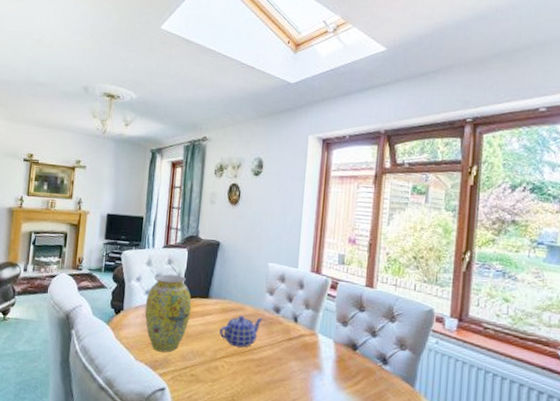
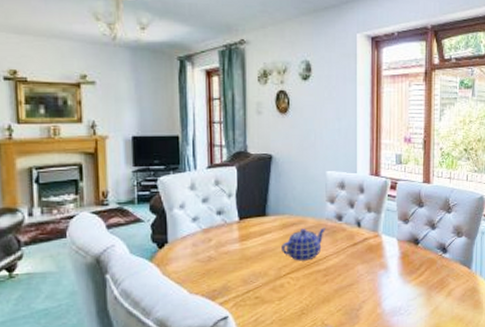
vase: present [144,274,192,353] -> none [193,196,248,280]

